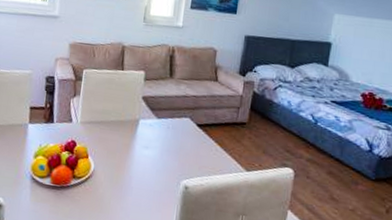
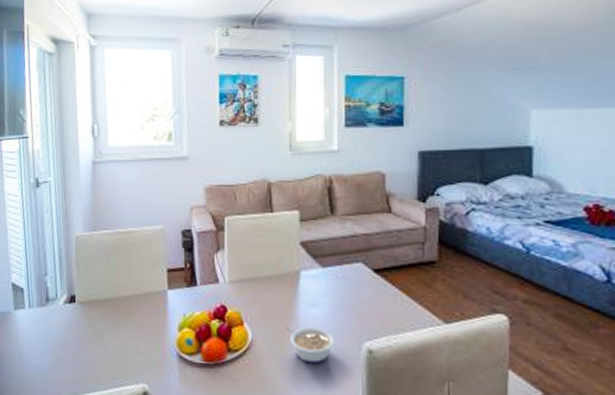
legume: none [122,161,160,193] -> present [286,325,336,364]

